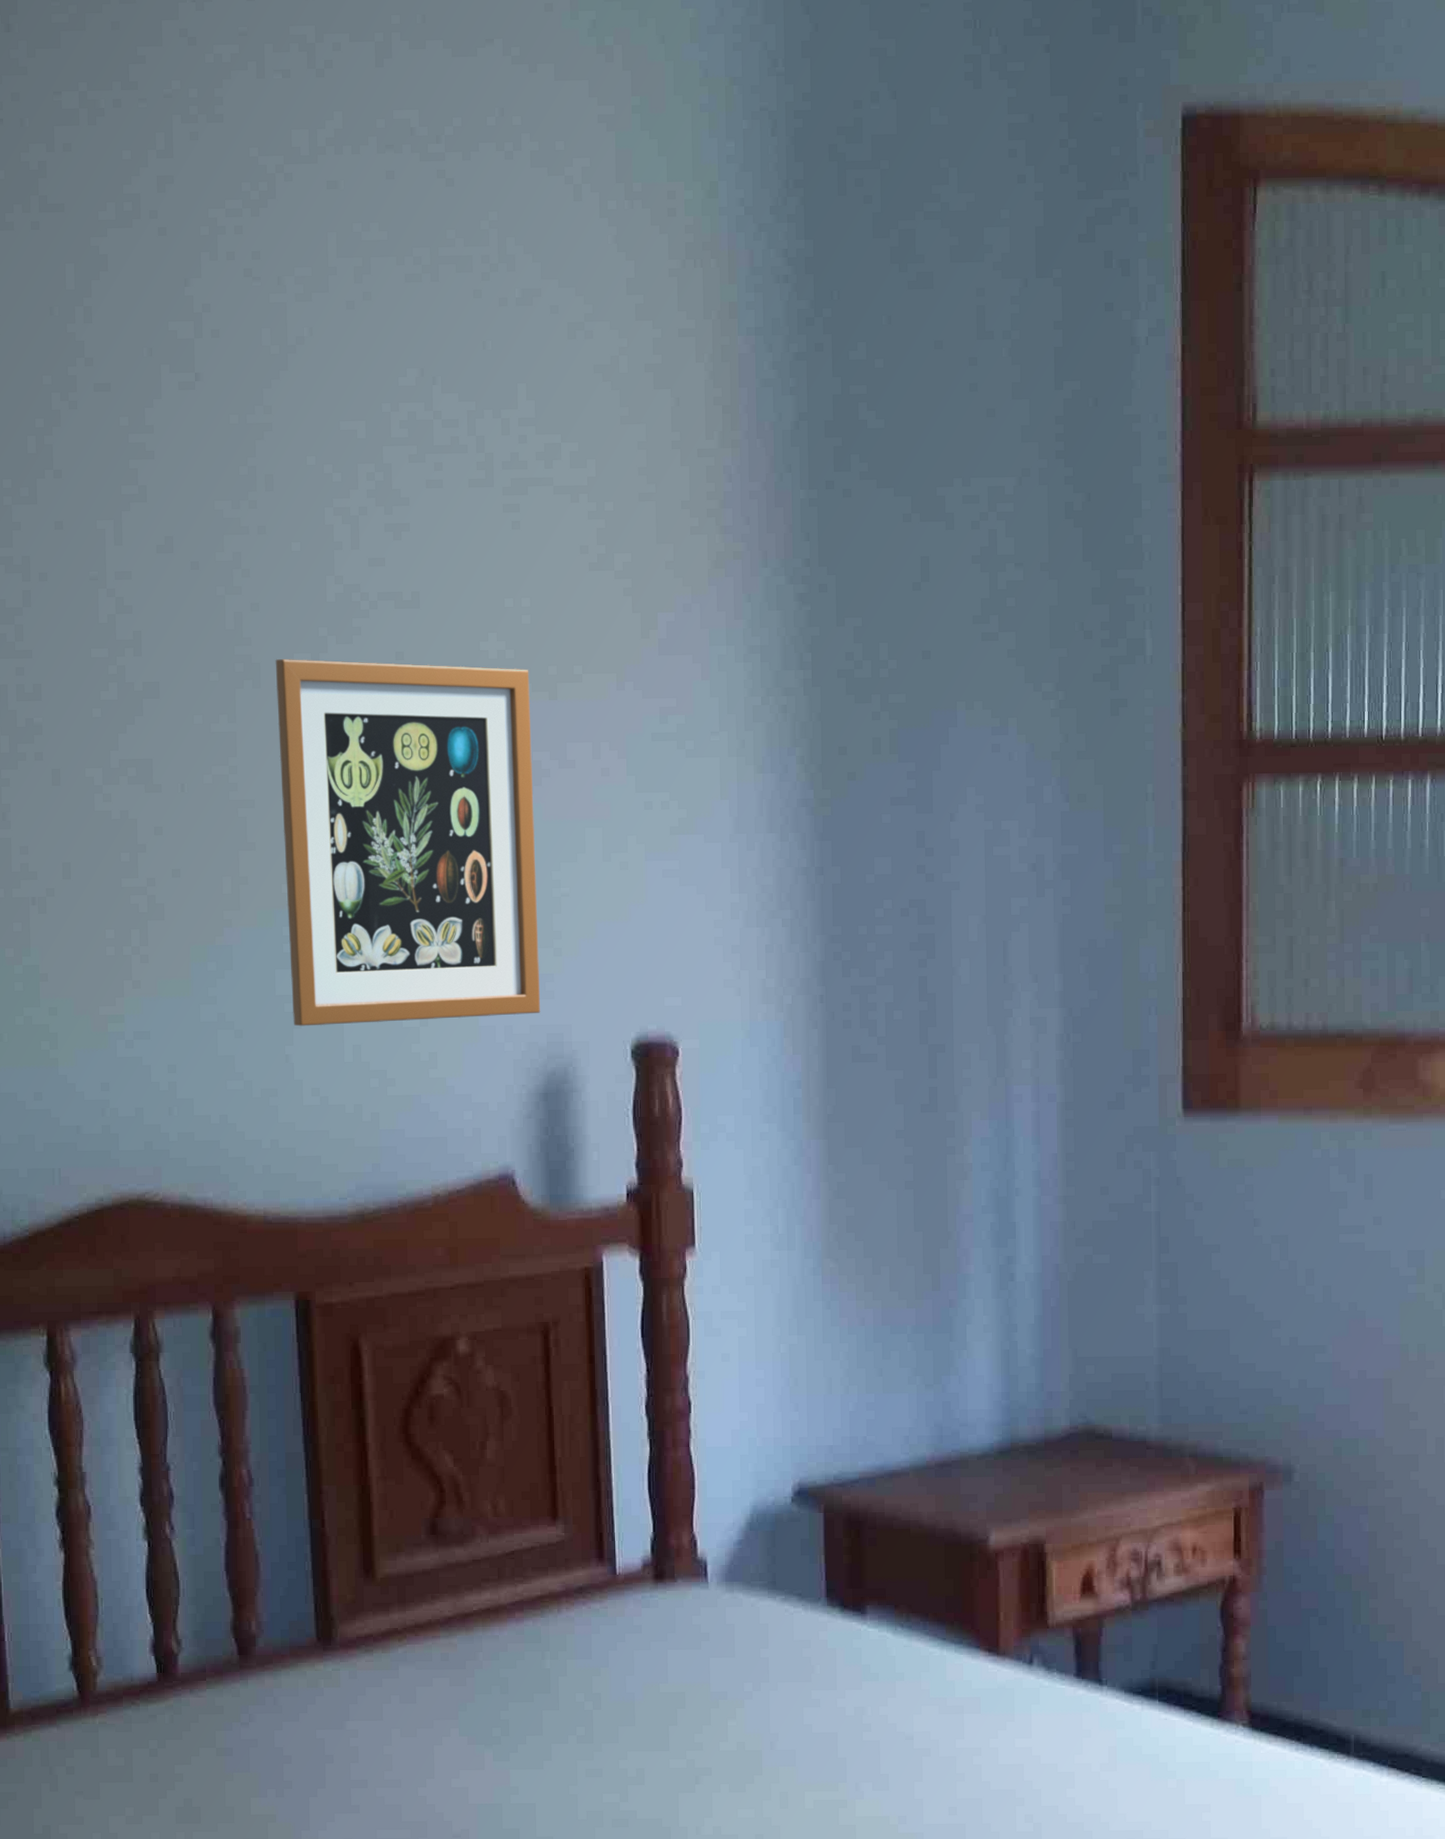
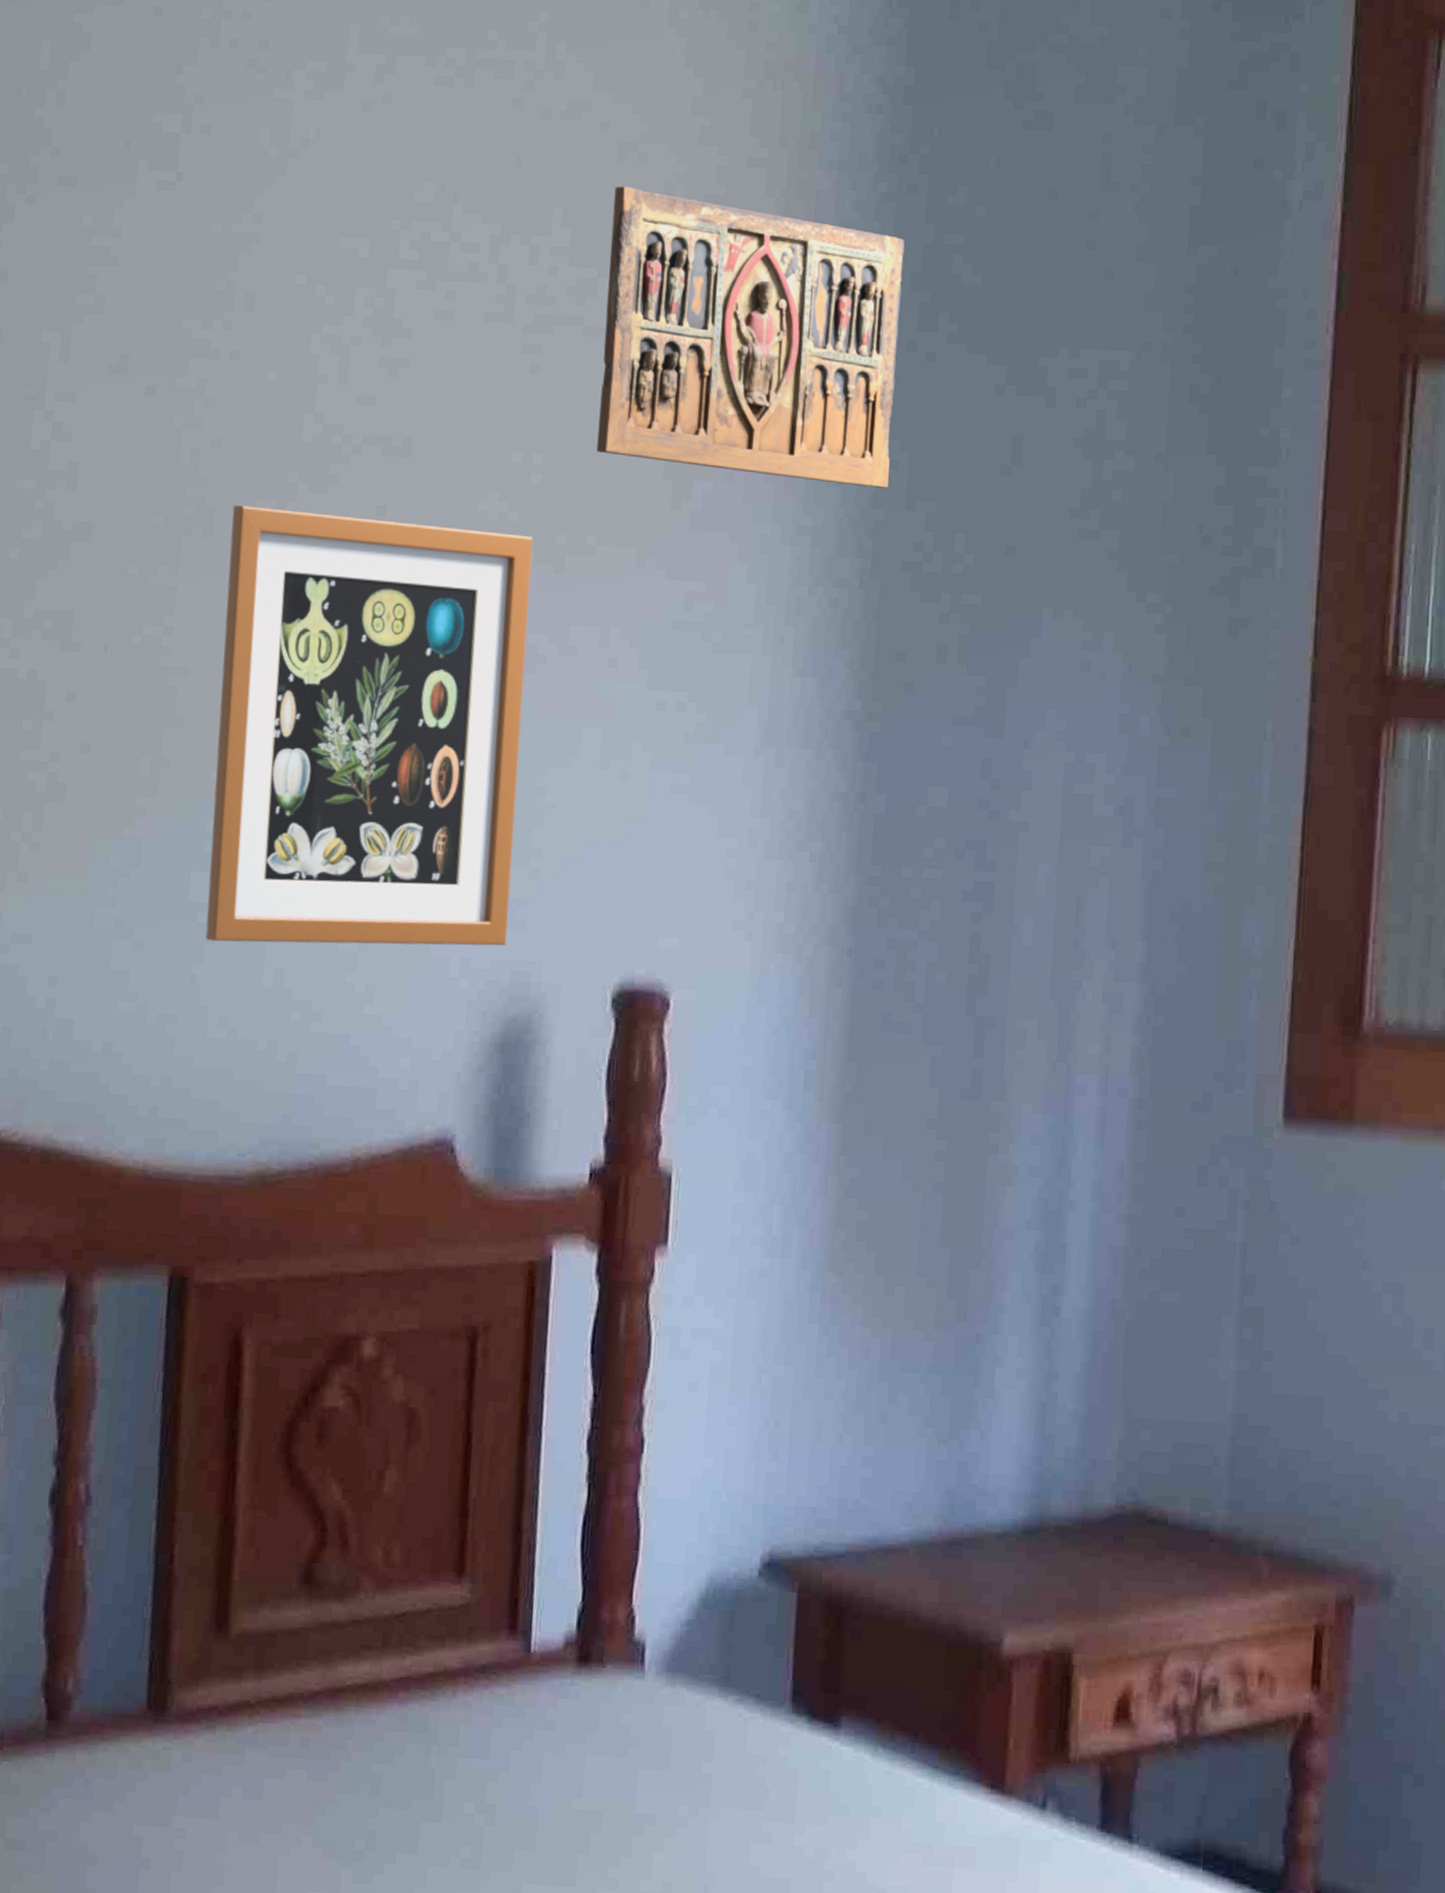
religious icon: none [568,361,820,609] -> present [596,186,905,488]

